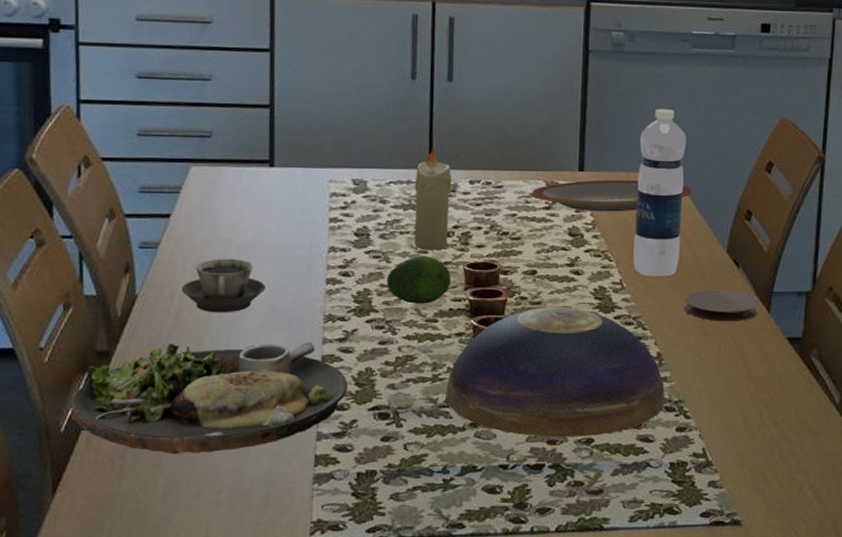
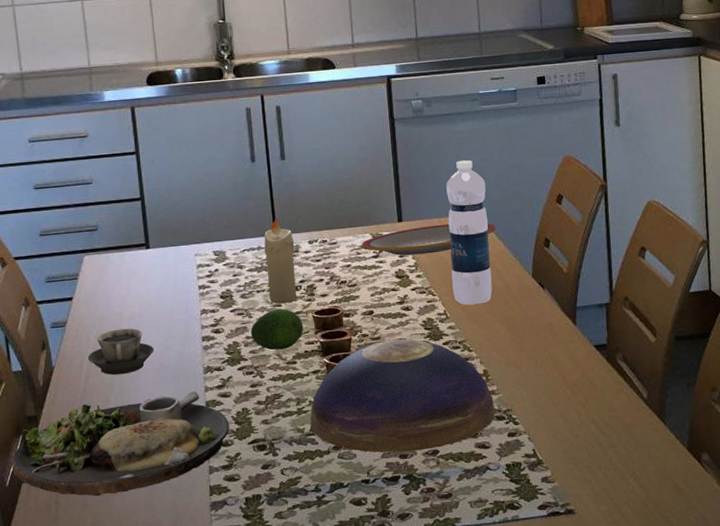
coaster: present [684,289,758,322] -> none [501,309,566,339]

